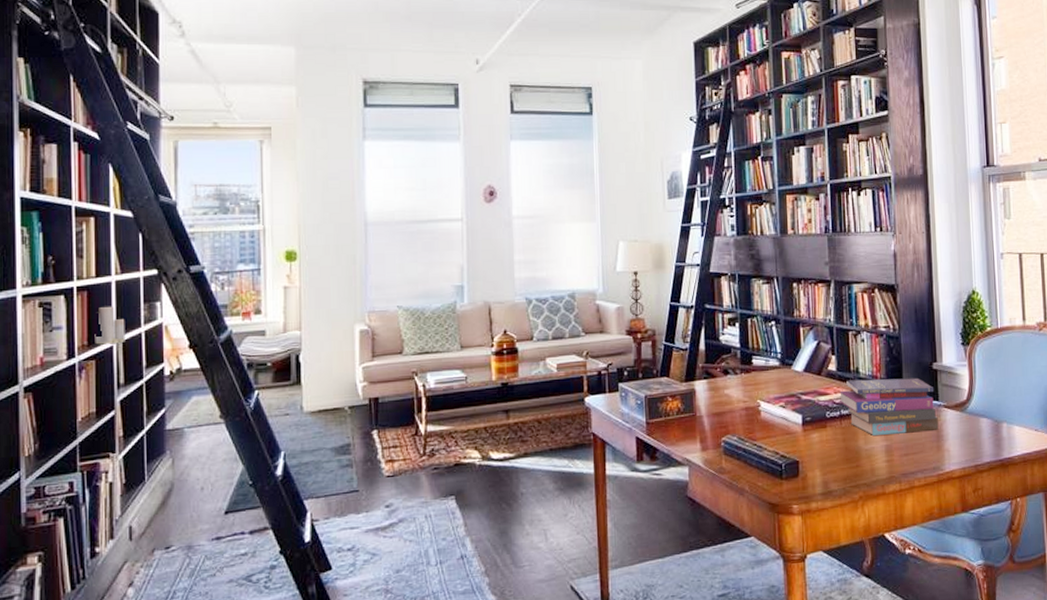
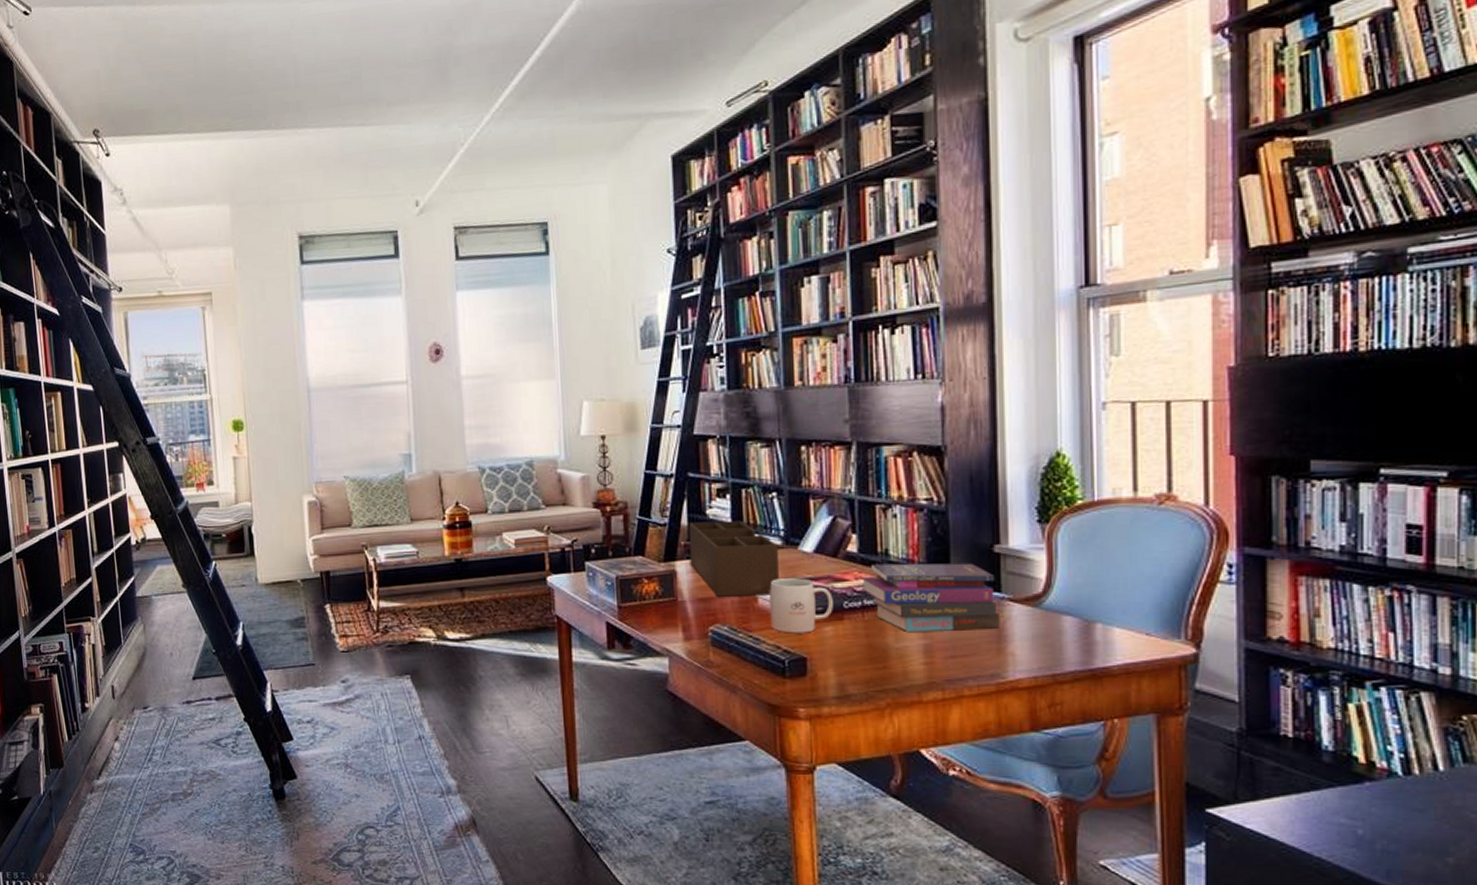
candle: present [94,305,125,345] -> none [69,476,96,515]
desk organizer: none [705,345,777,411] -> present [688,520,779,597]
mug: none [769,393,819,441] -> present [768,578,833,634]

